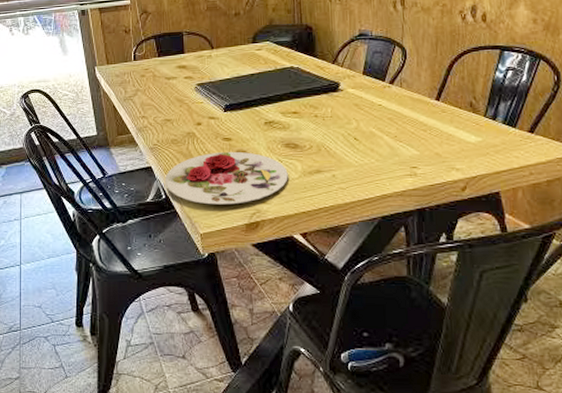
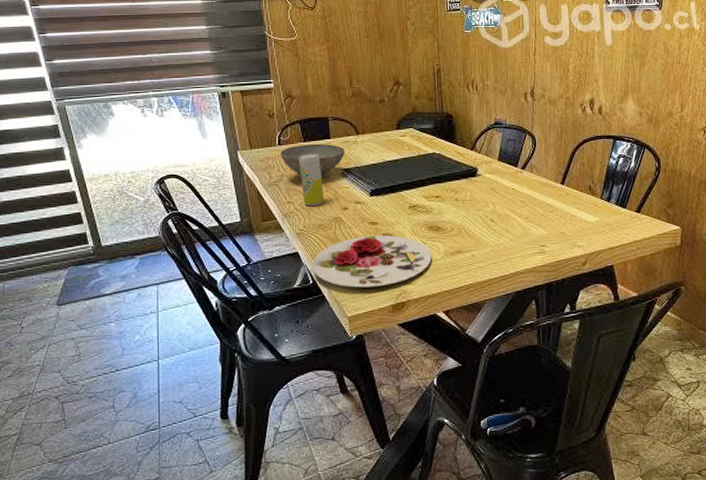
bowl: none [136,59,200,95] -> present [281,144,346,181]
beverage can: none [153,68,178,121] -> present [299,153,325,207]

